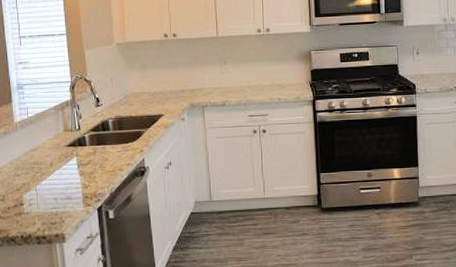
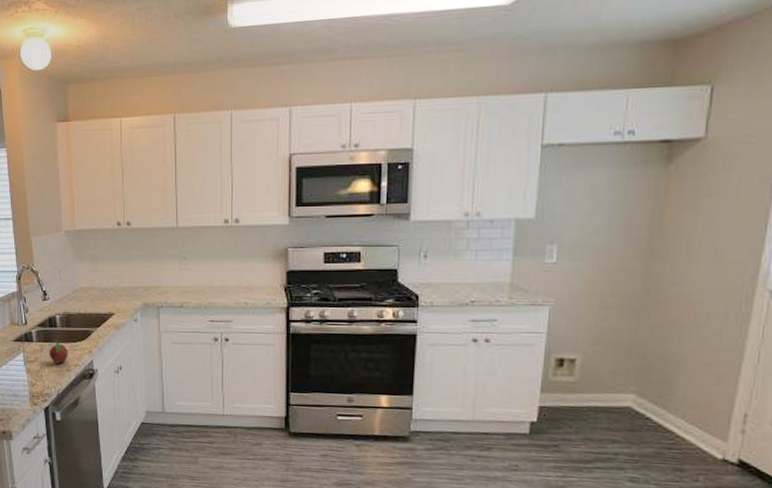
fruit: none [101,142,121,164] -> present [48,340,69,364]

